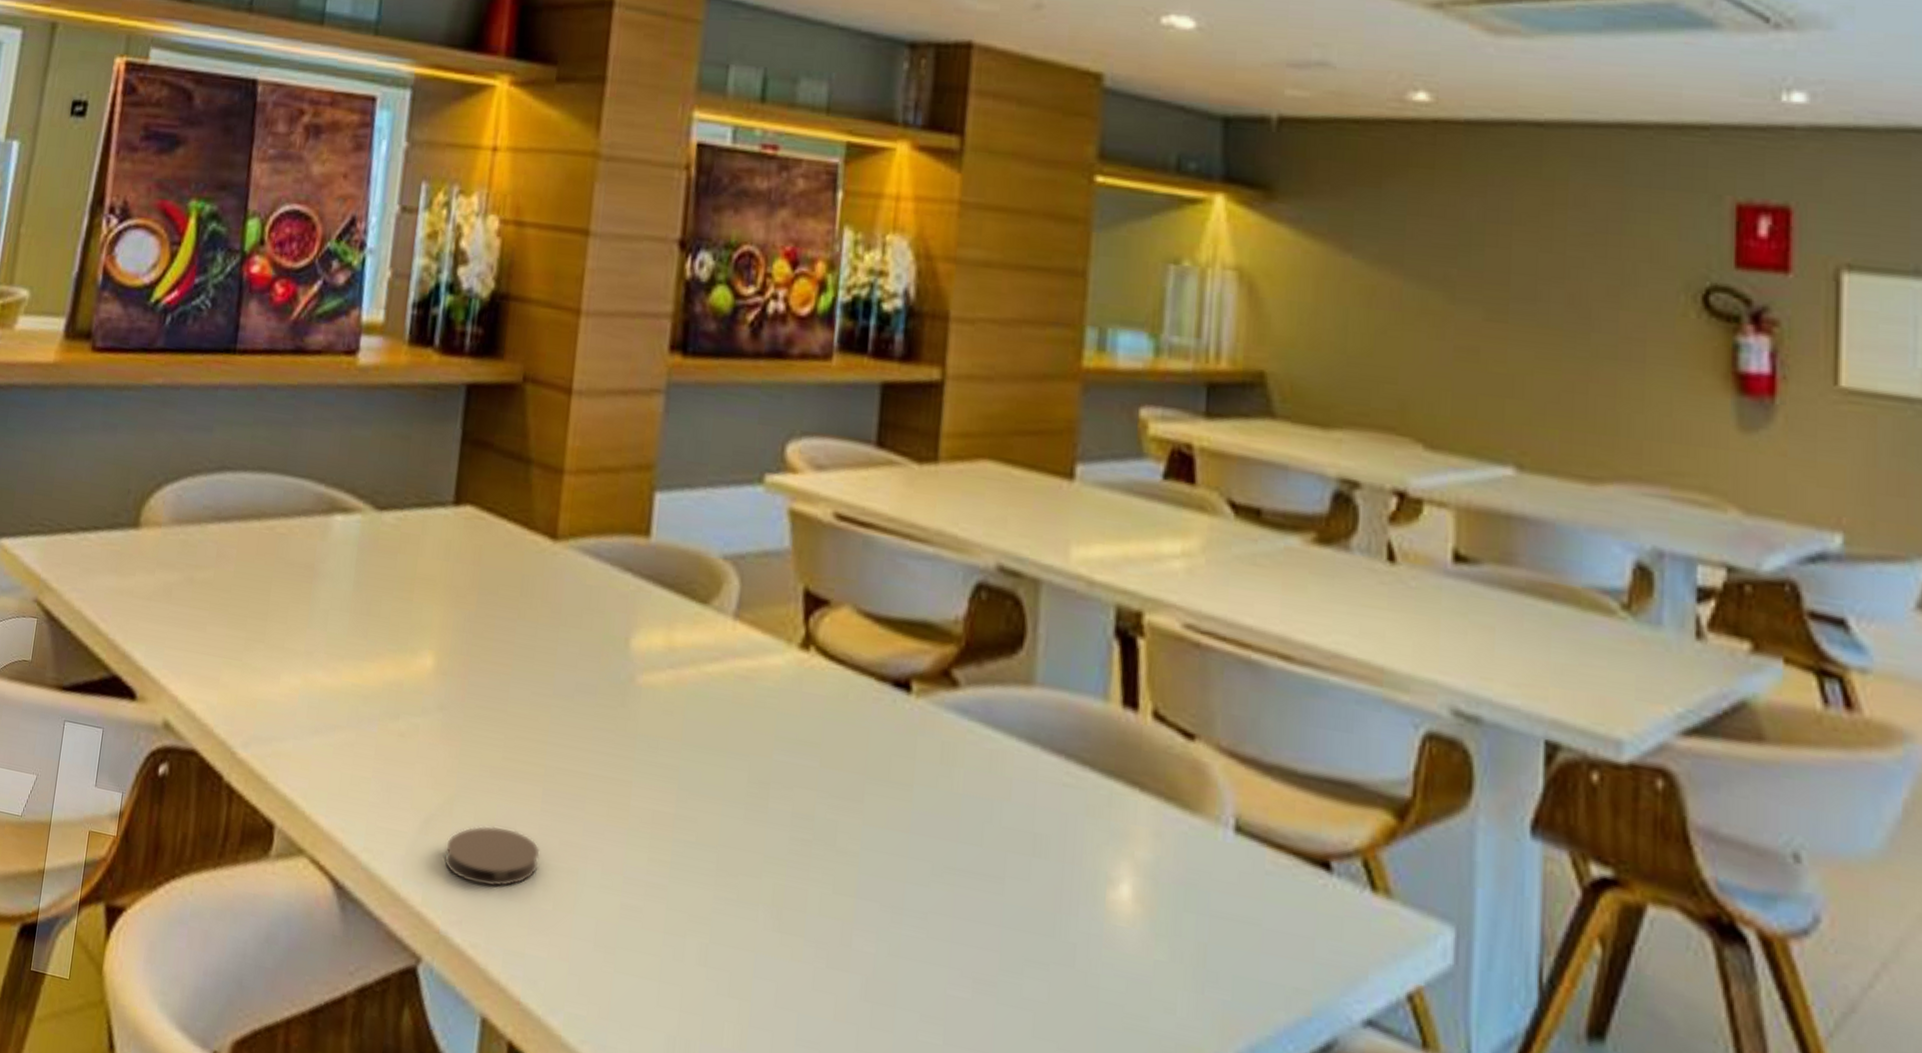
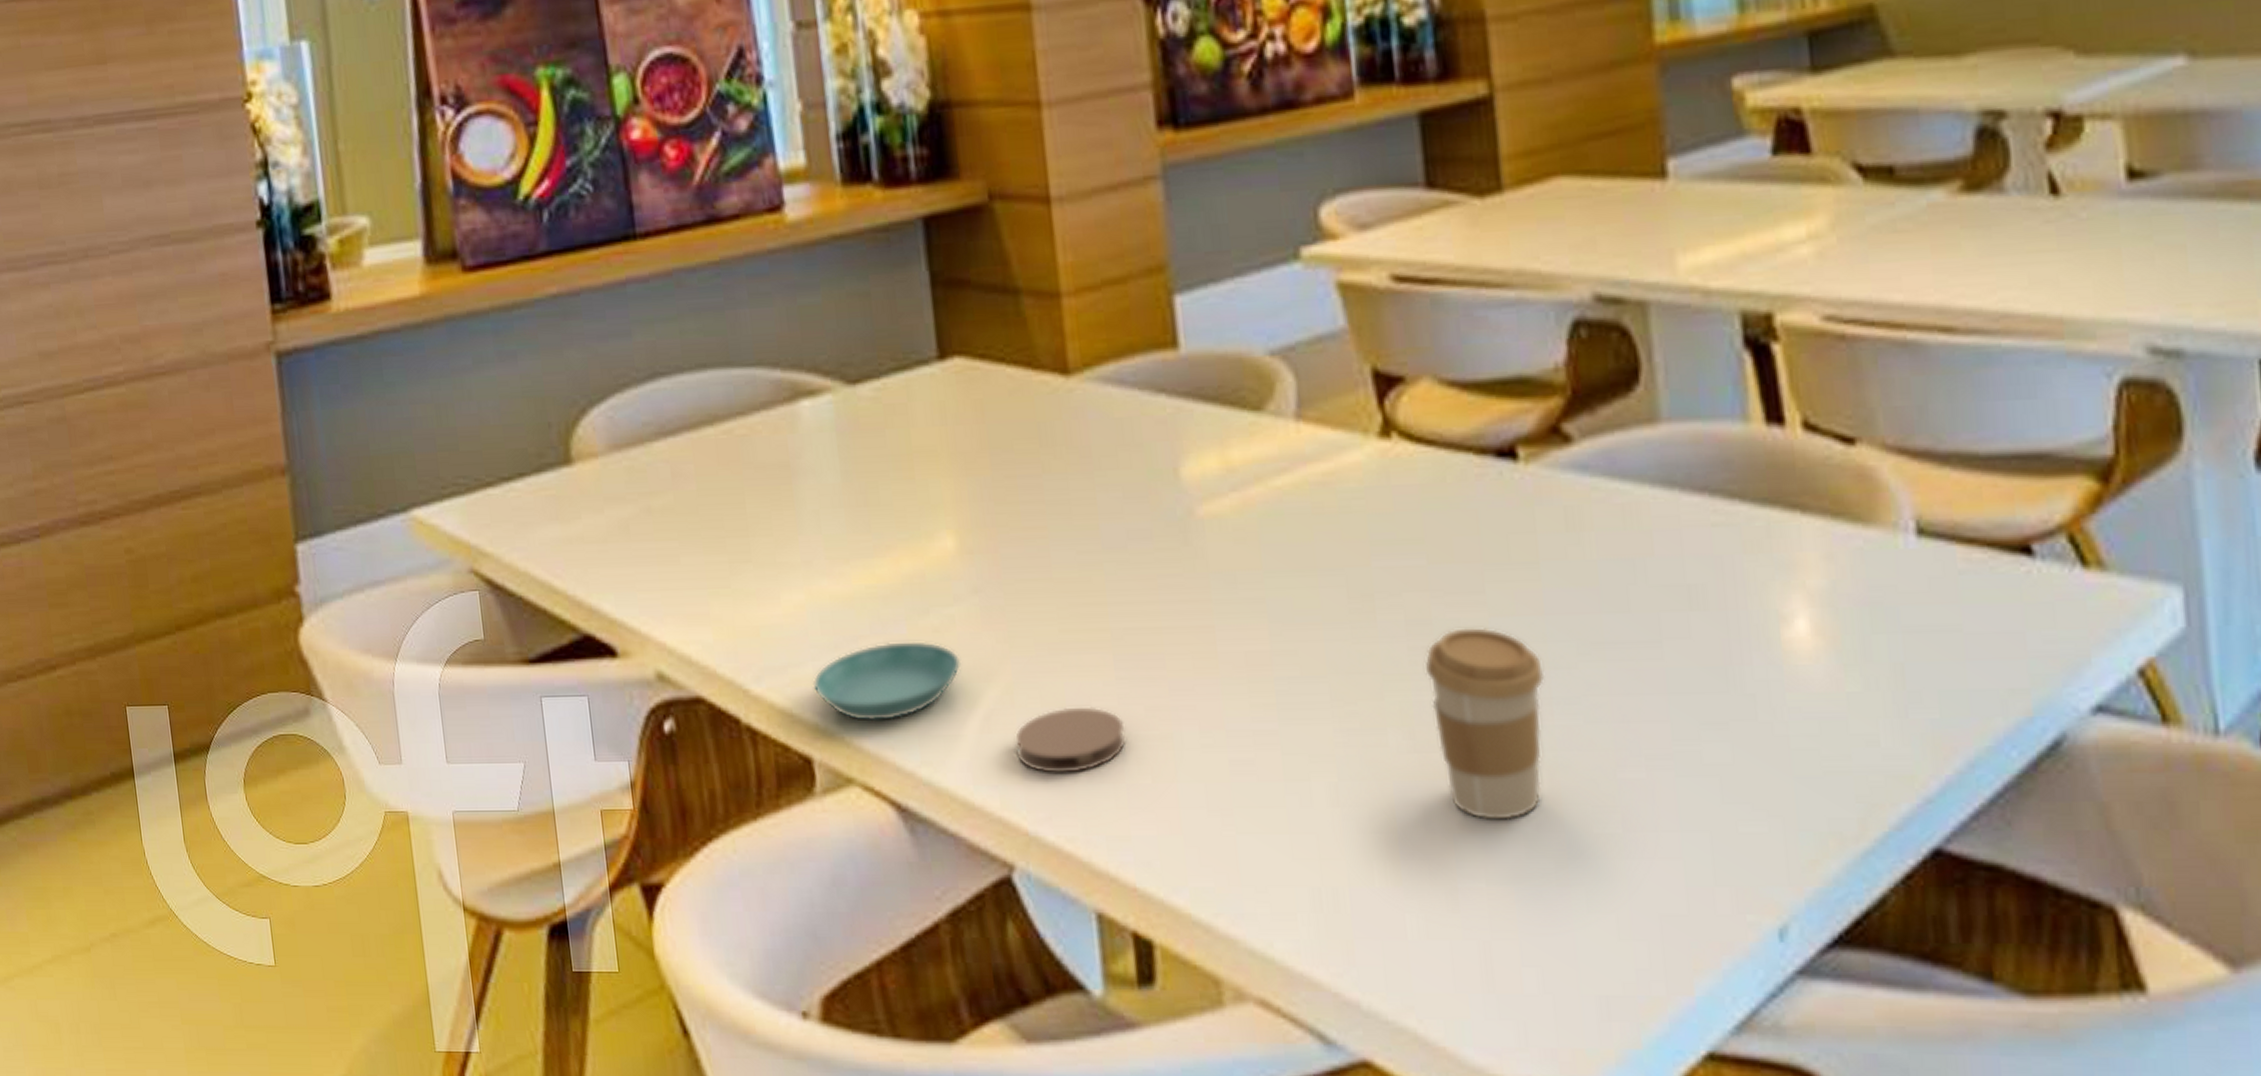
saucer: none [289,735,417,806] -> present [812,640,962,722]
coffee cup: none [800,828,901,1012] -> present [1424,627,1545,820]

